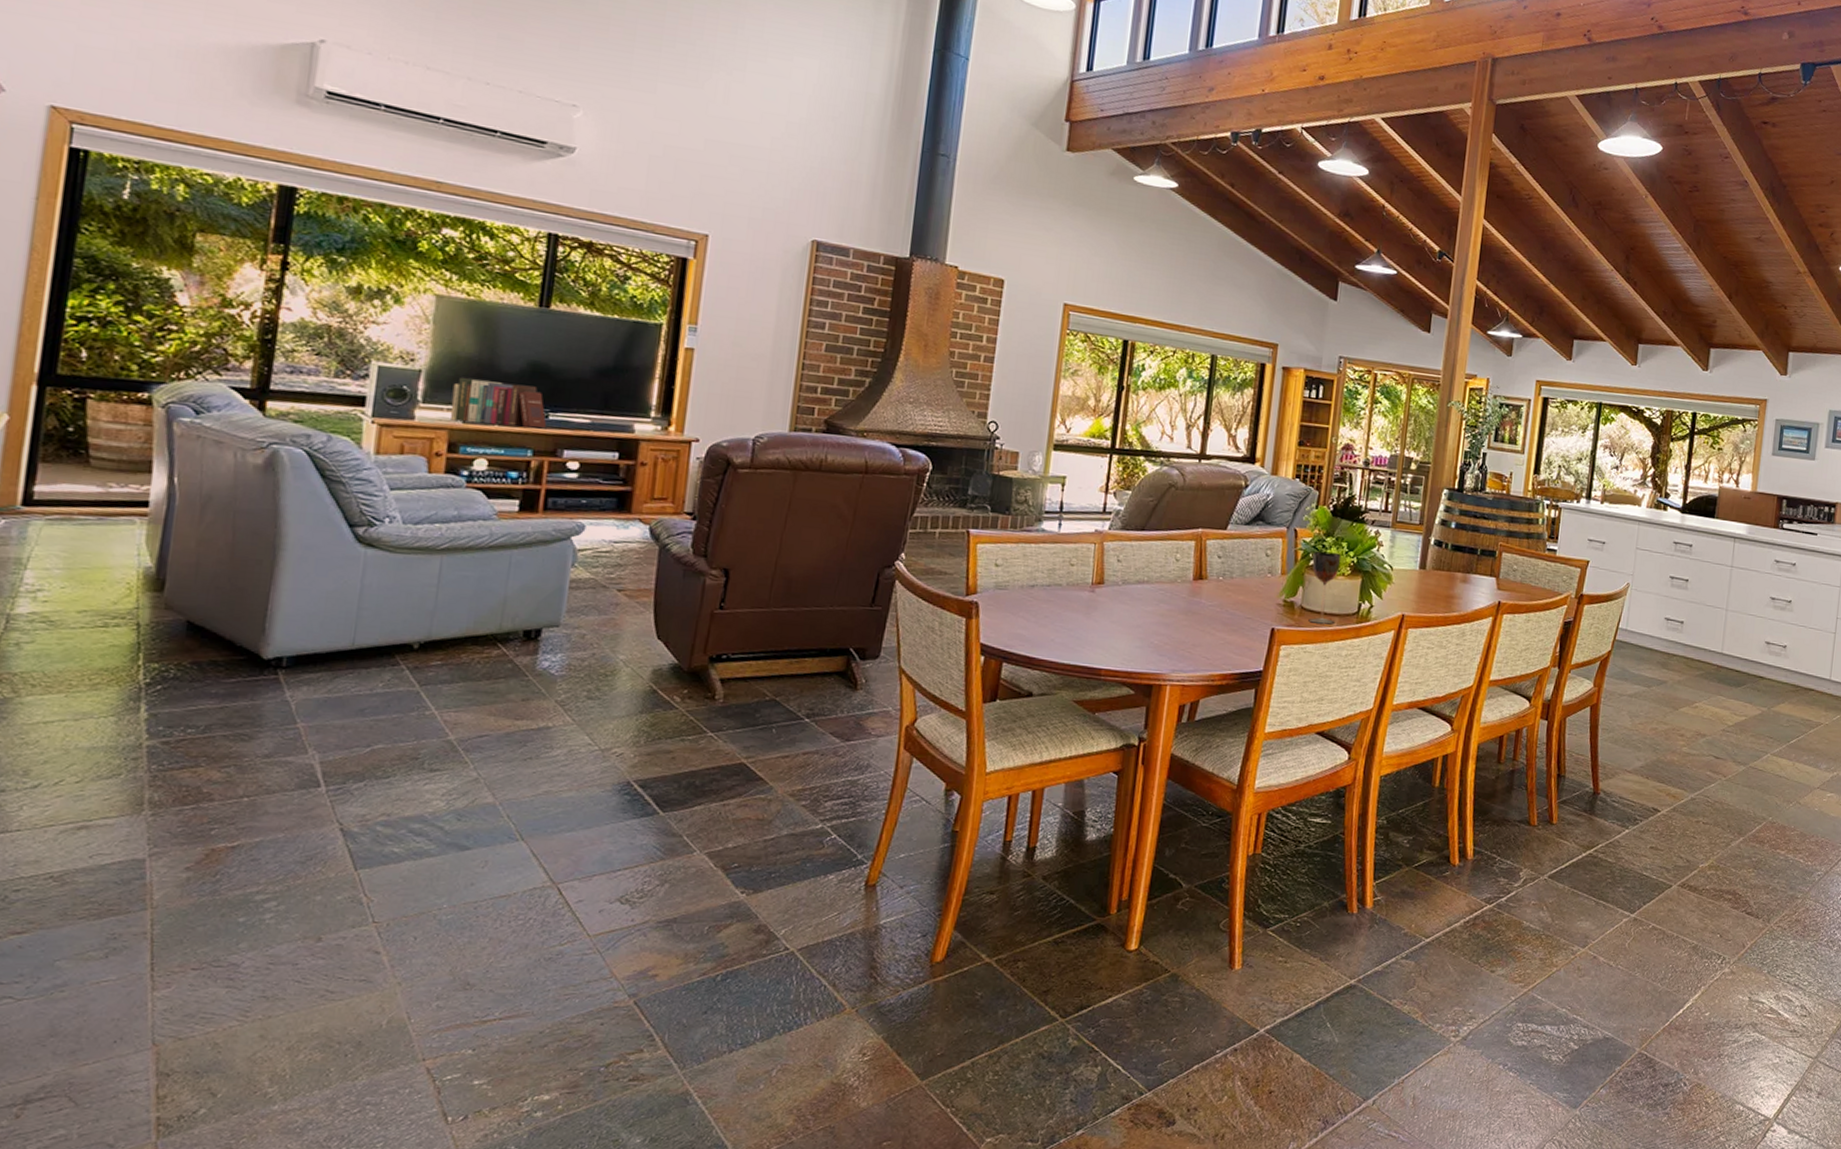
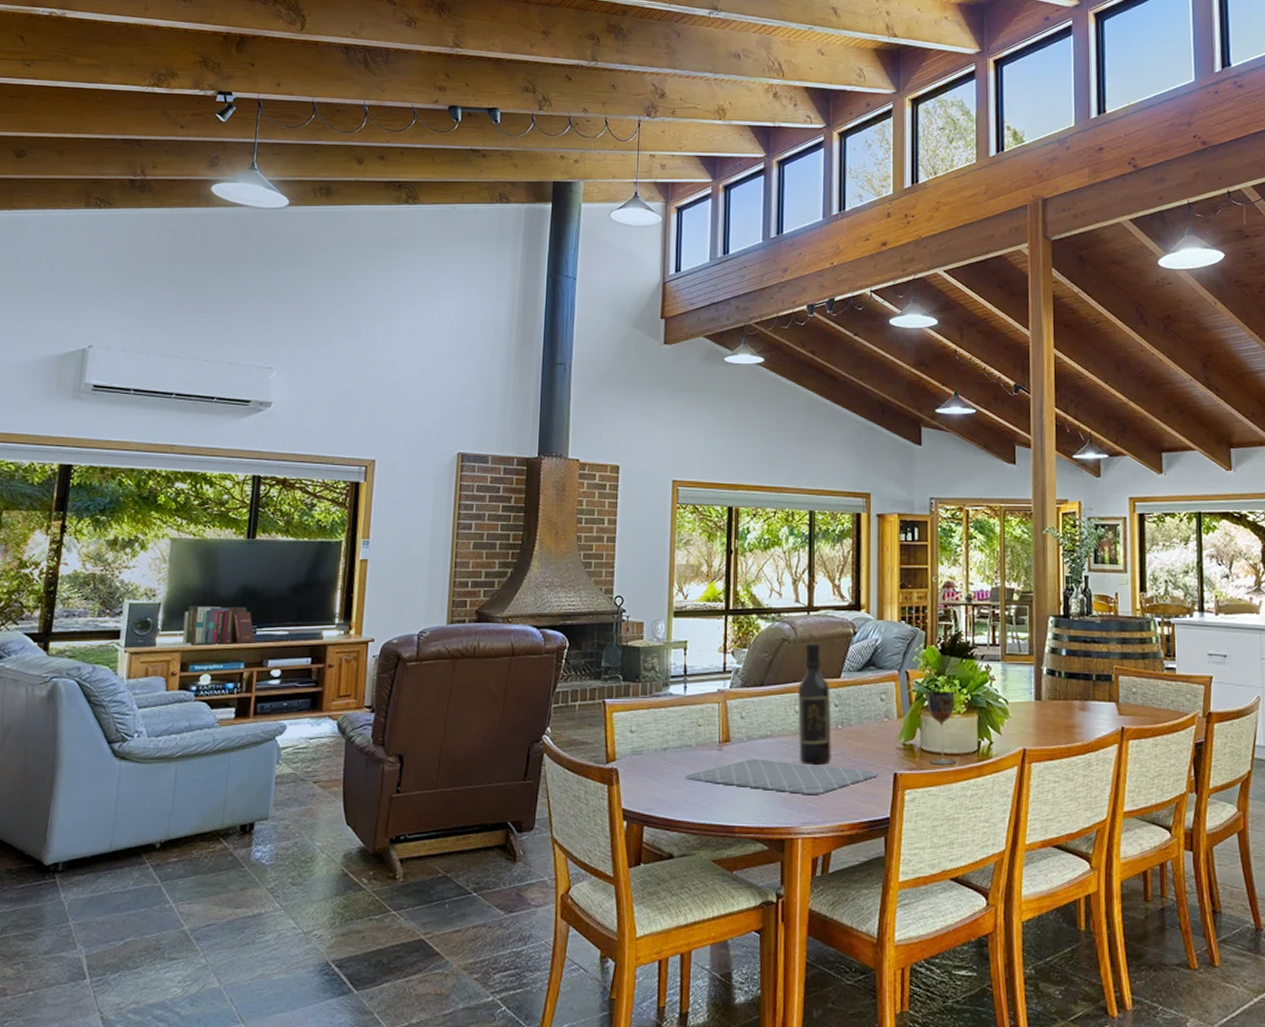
placemat: none [1052,602,1255,644] -> present [685,758,877,796]
wine bottle: none [1175,491,1215,614] -> present [797,643,832,765]

